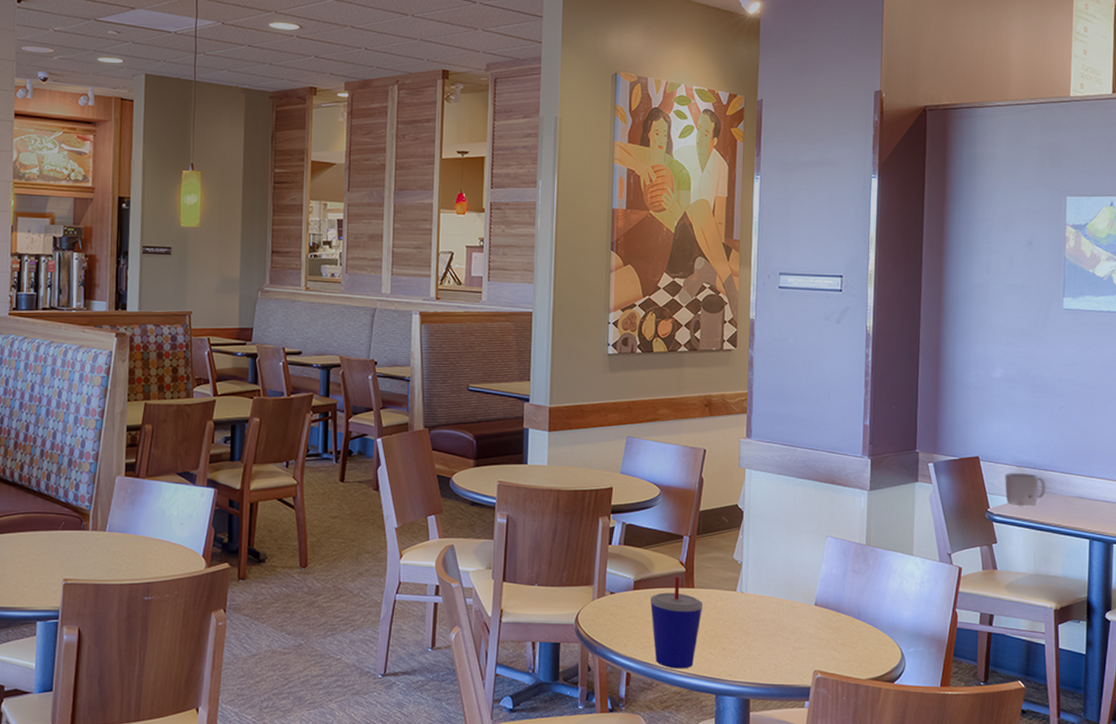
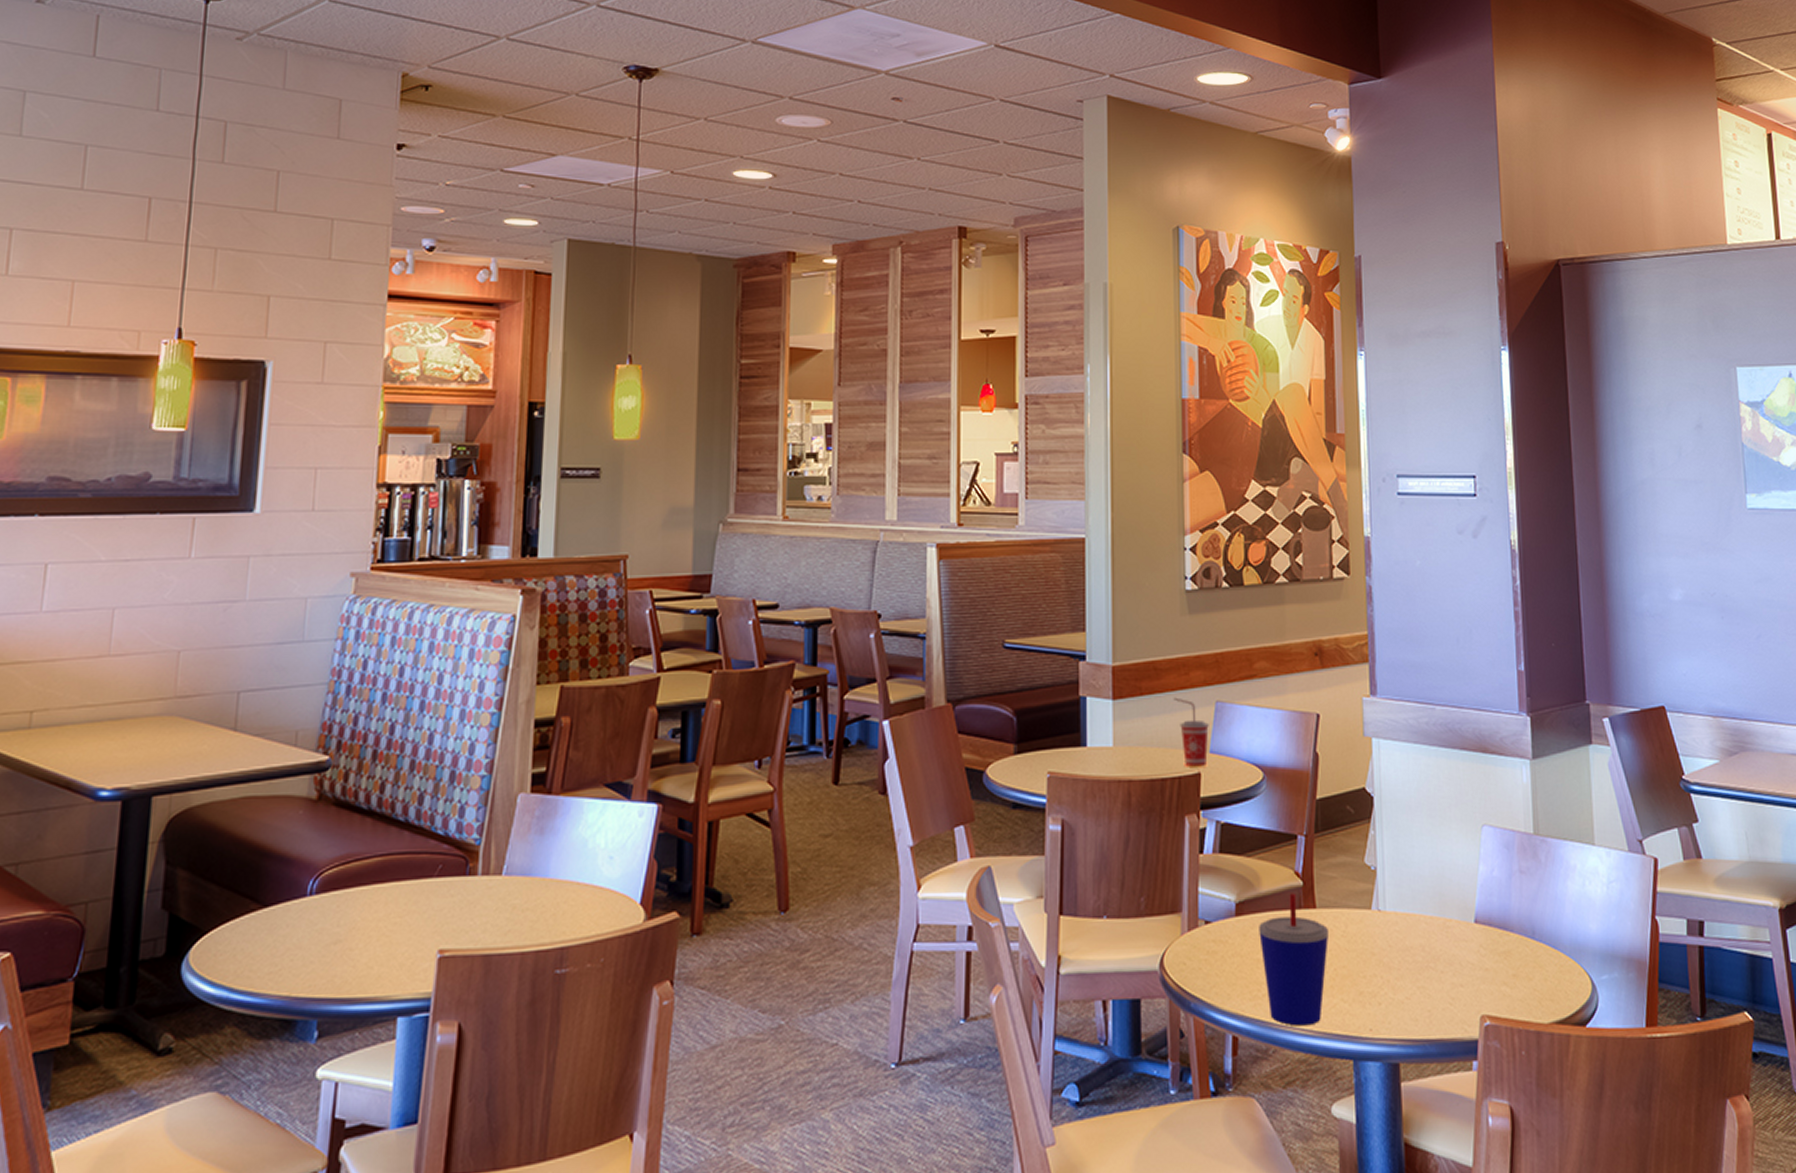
beverage cup: none [594,432,621,483] -> present [1173,697,1209,767]
mug: present [1005,473,1046,507] -> none [1699,725,1752,771]

